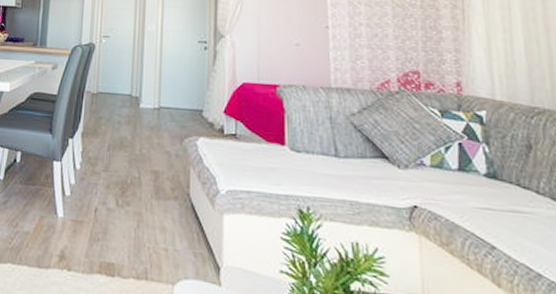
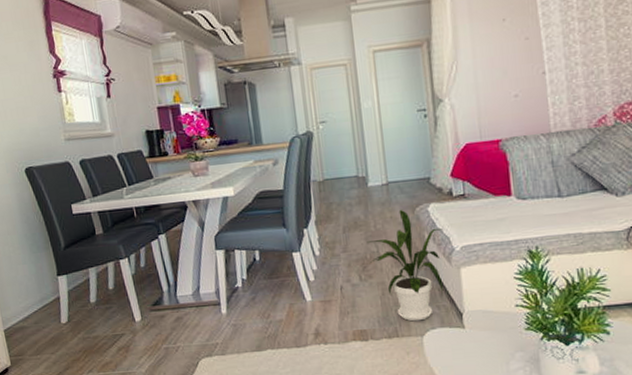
house plant: none [129,137,210,267] -> present [367,209,444,322]

